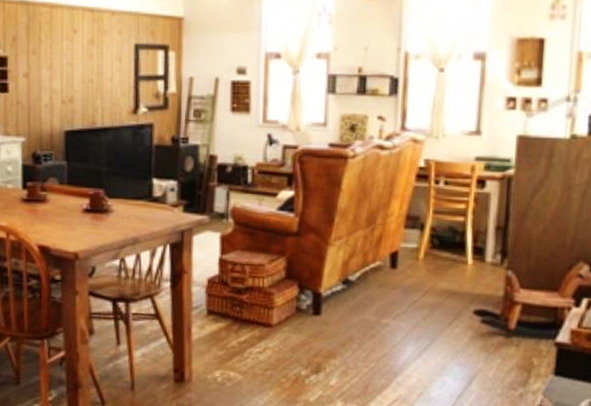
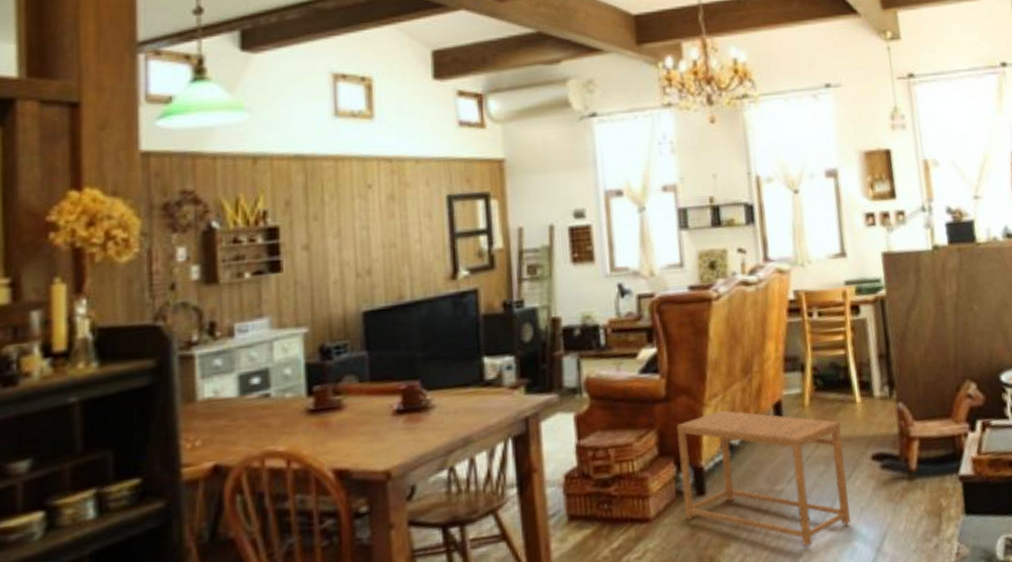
side table: none [301,250,450,372] -> present [676,410,850,547]

